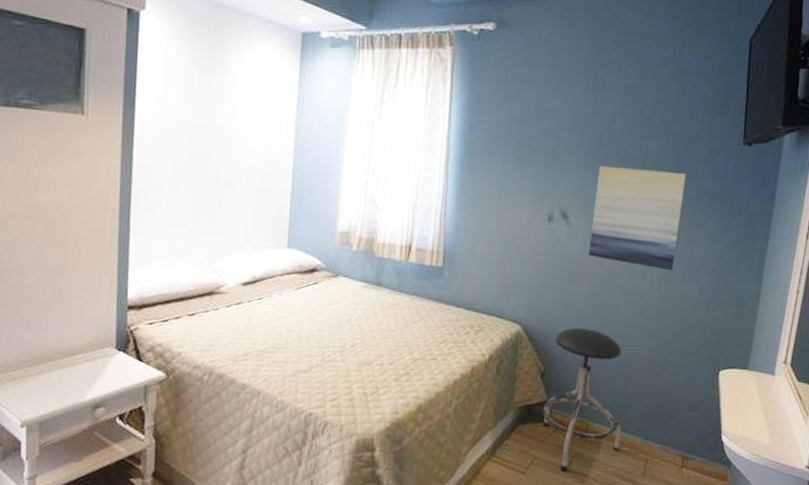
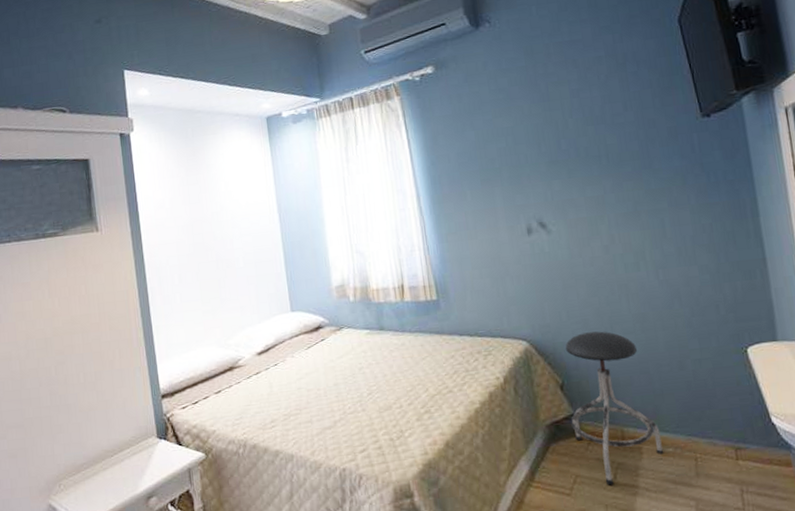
wall art: present [588,165,687,271] -> none [564,158,666,259]

